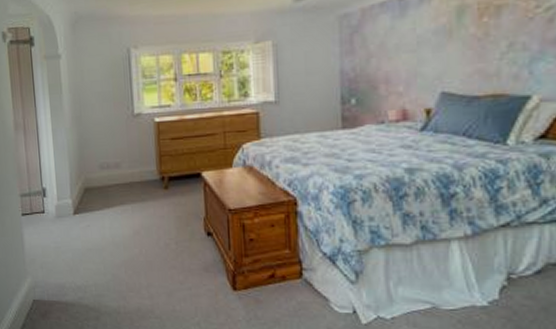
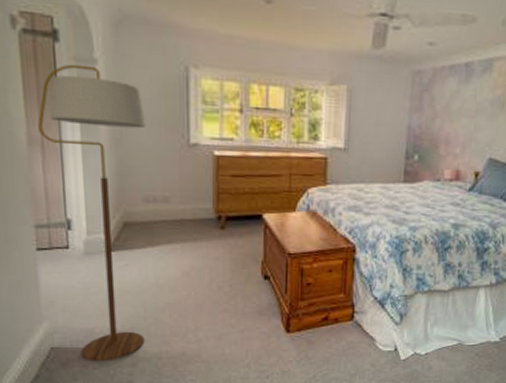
floor lamp: none [21,61,106,314] -> present [38,64,145,362]

